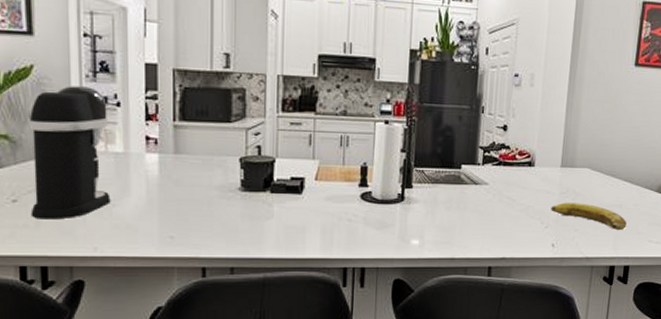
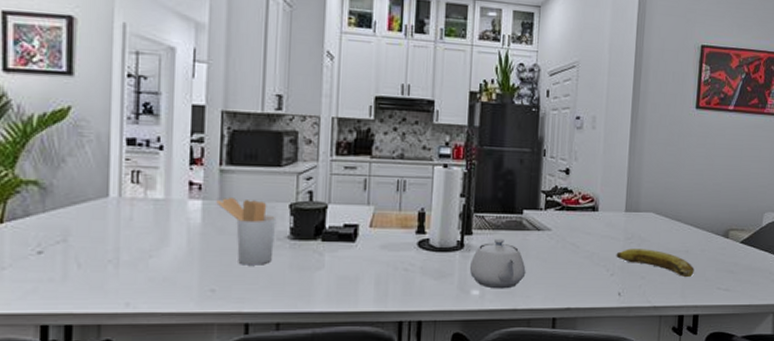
coffee maker: present [28,86,111,220] -> none [57,128,149,273]
utensil holder: none [172,150,228,215] -> present [216,196,277,265]
teapot: none [409,192,464,239] -> present [469,238,526,289]

